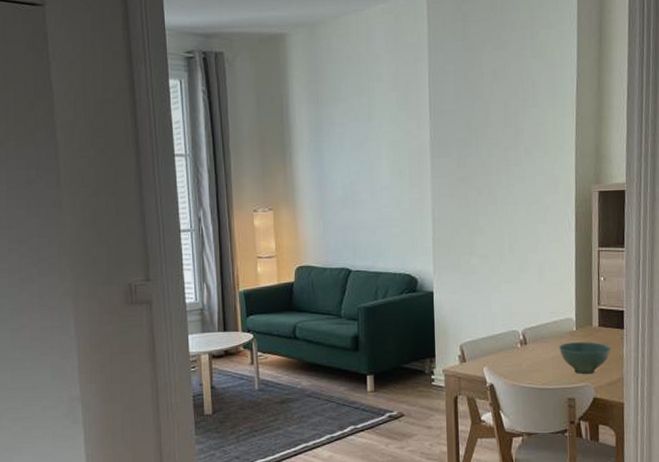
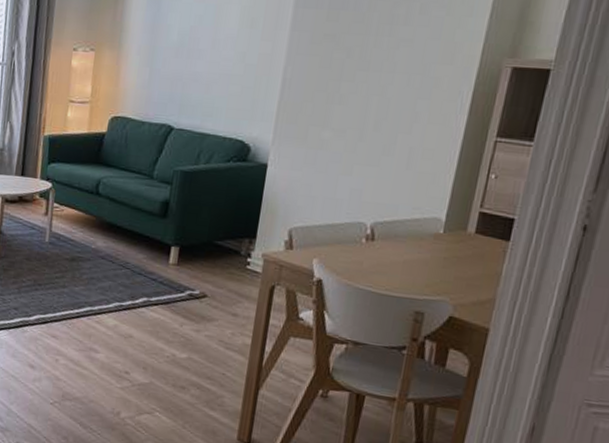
bowl: present [558,342,612,374] -> none [414,246,487,288]

